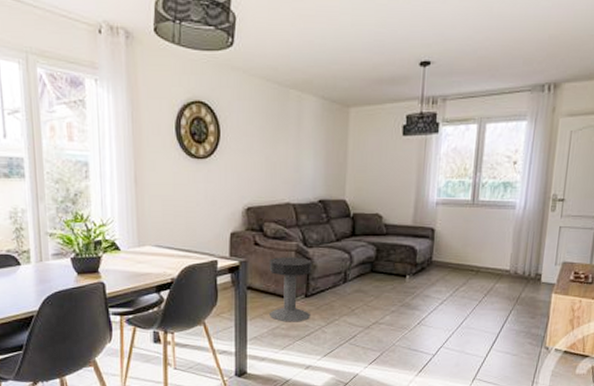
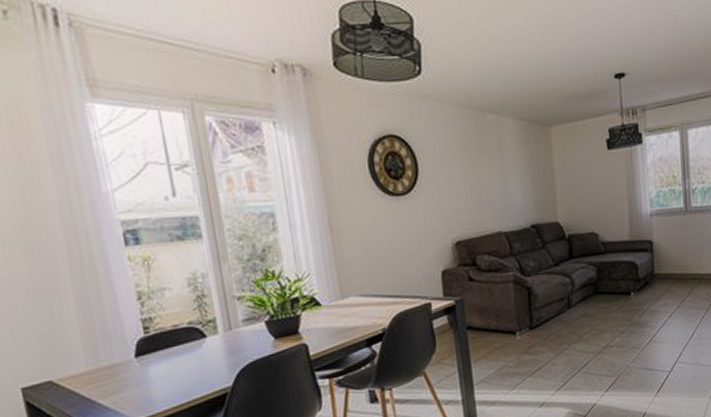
side table: present [268,257,312,322] -> none [487,287,538,360]

